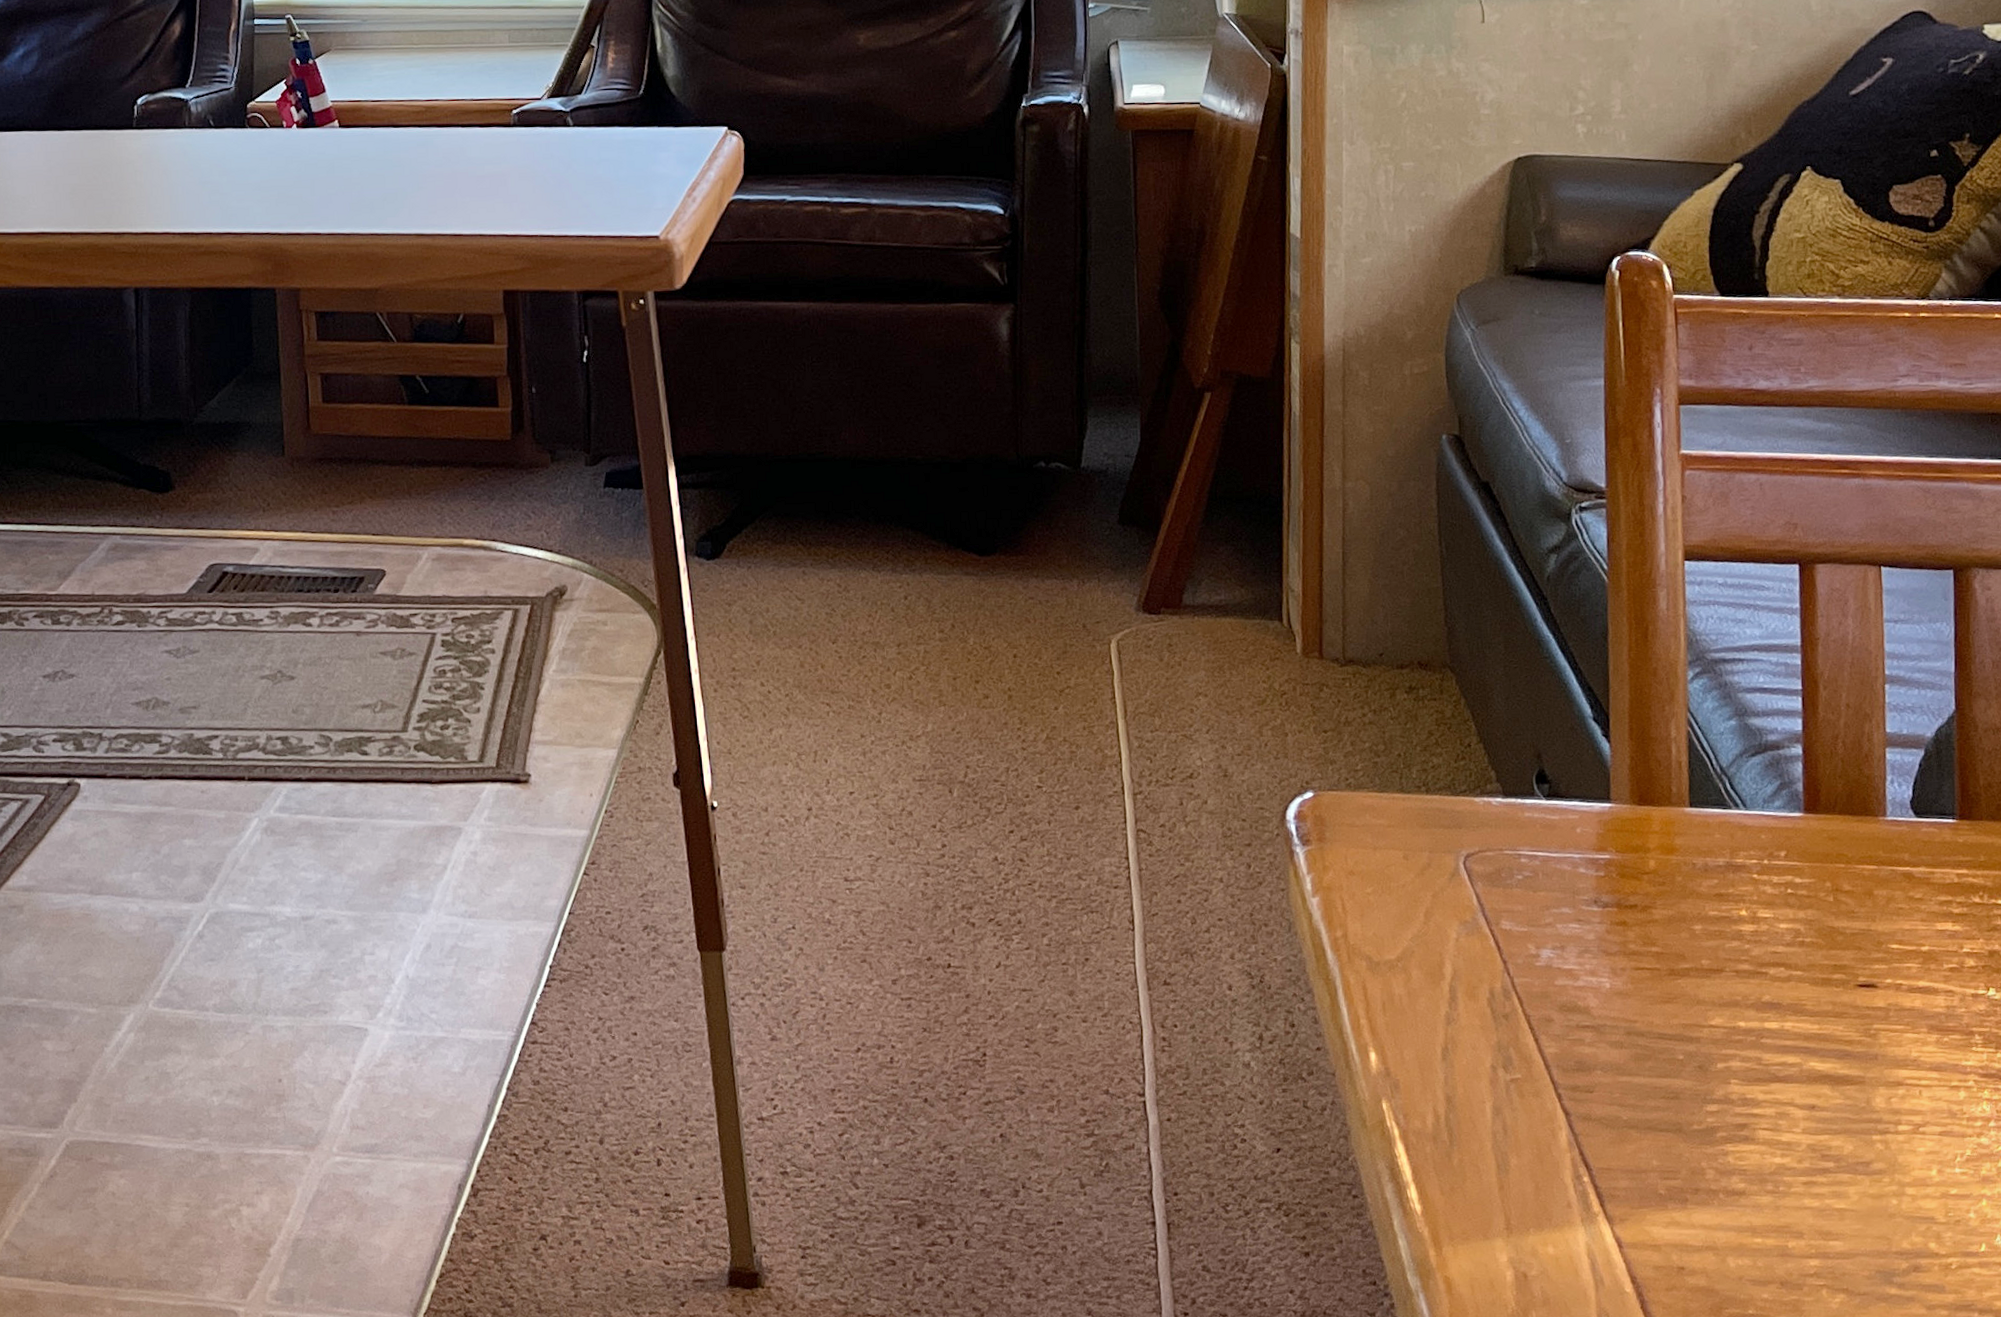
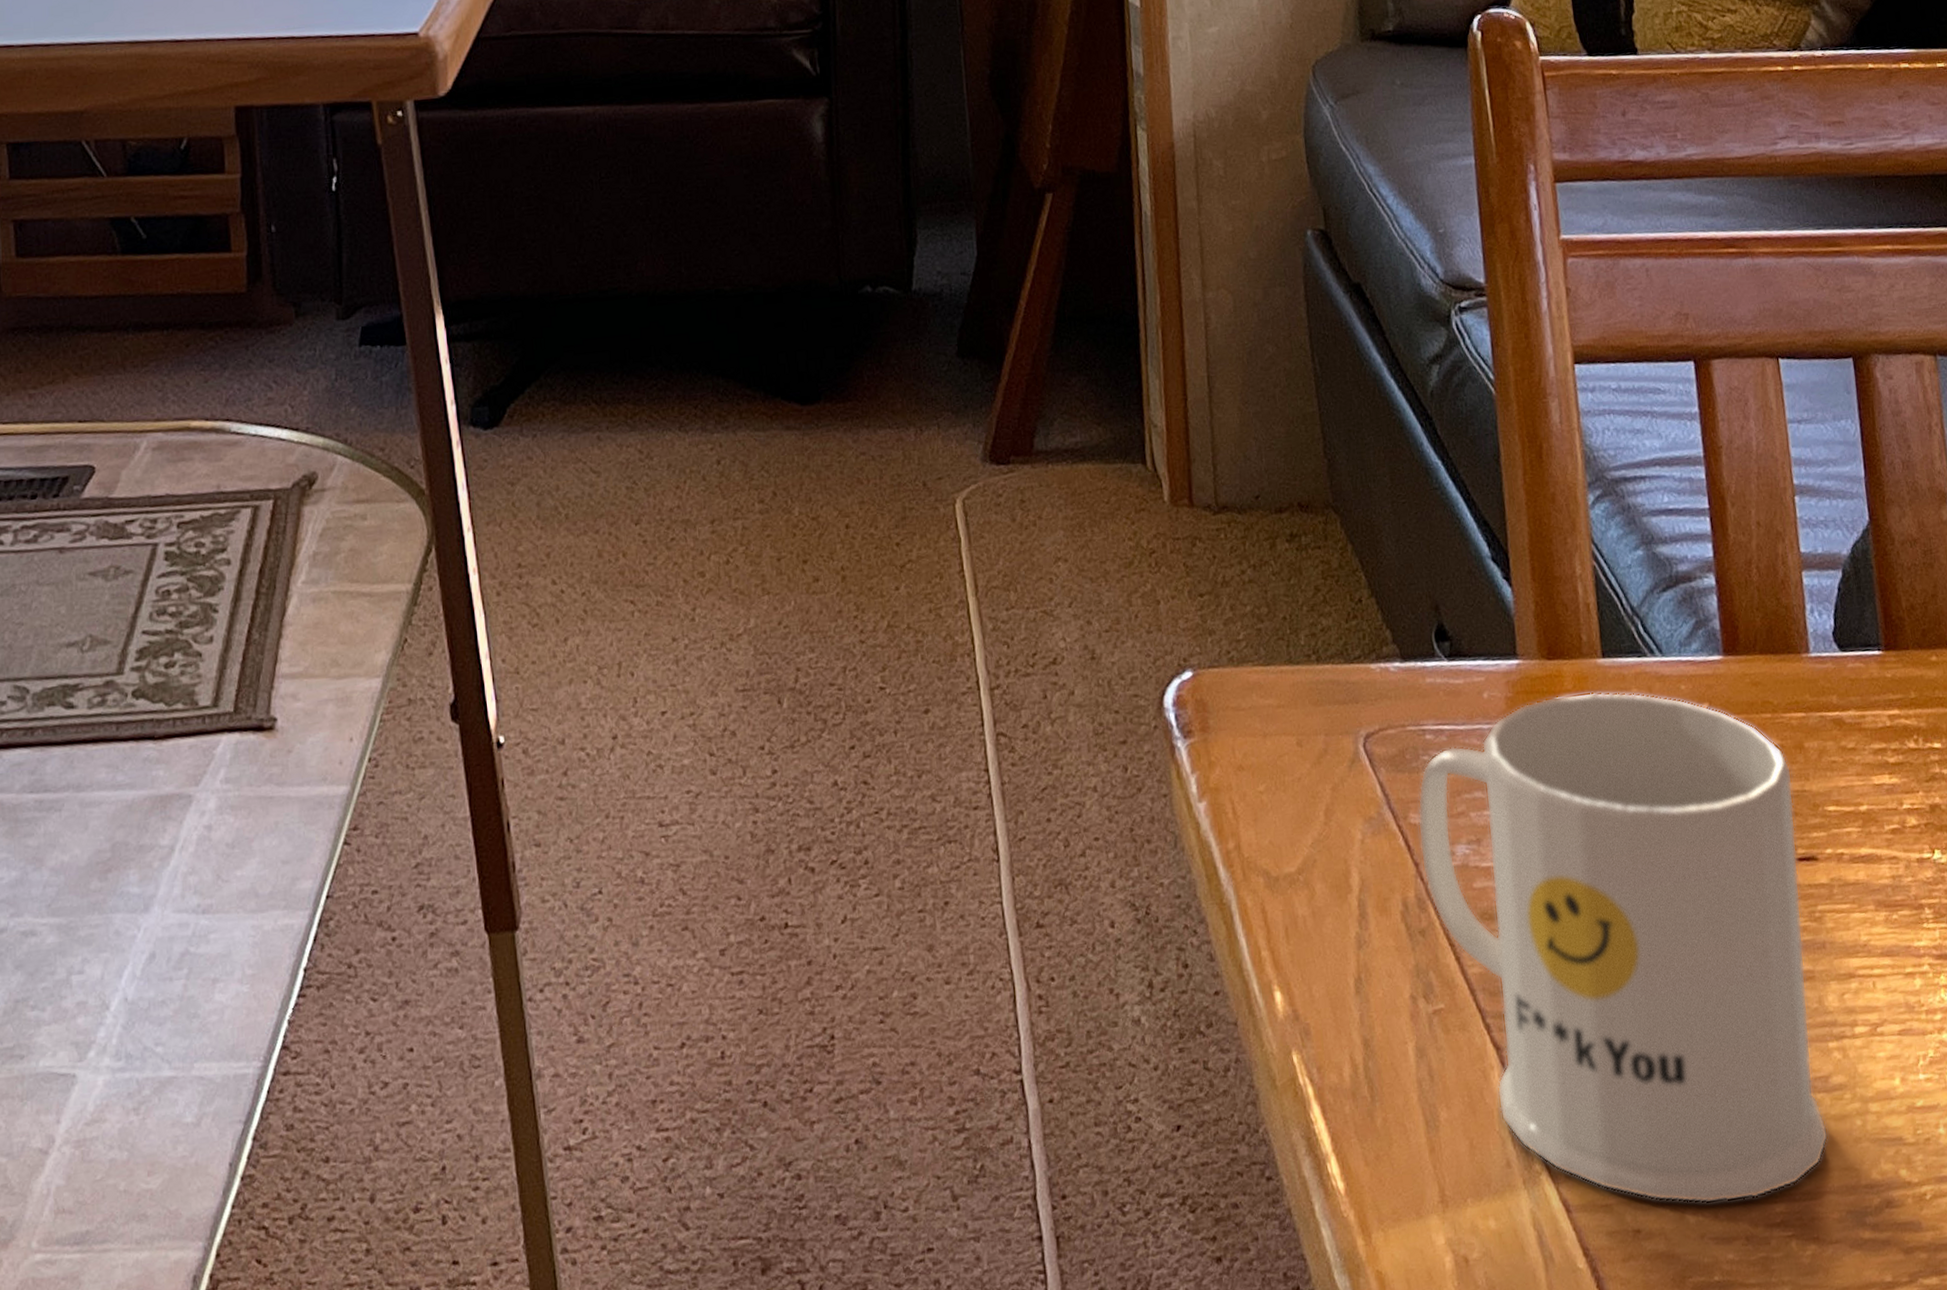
mug: none [1508,834,1865,1253] -> present [1417,691,1829,1204]

